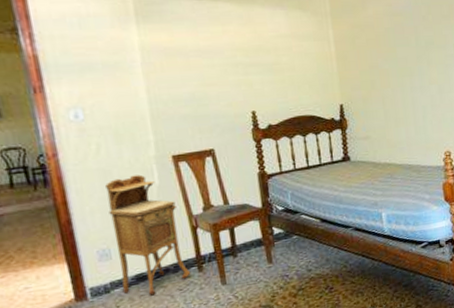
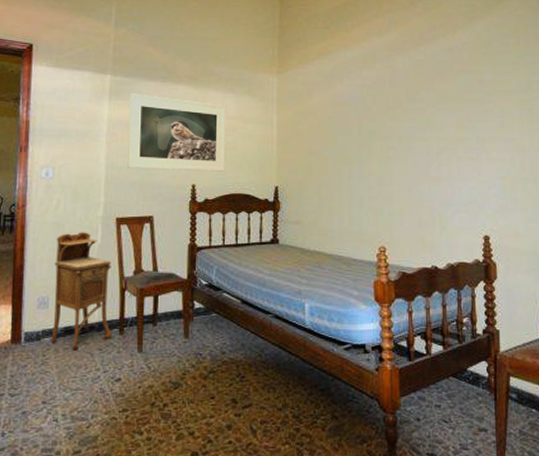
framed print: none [160,14,286,100] -> present [128,93,227,172]

